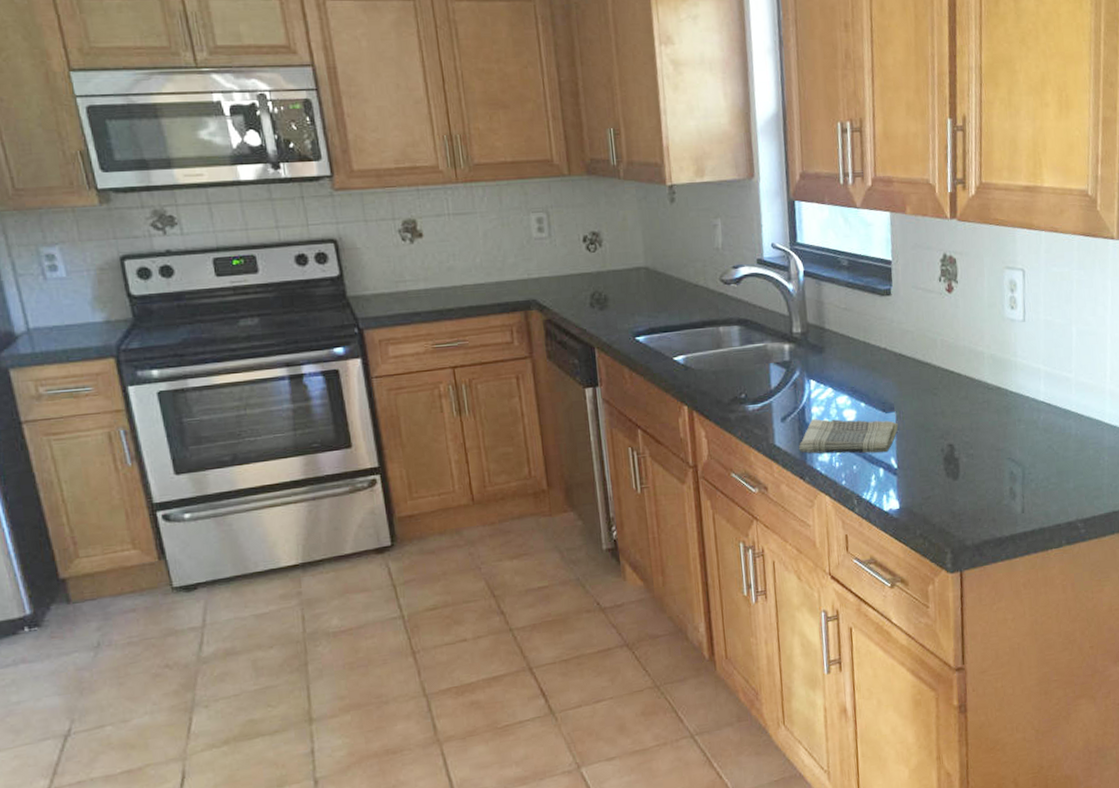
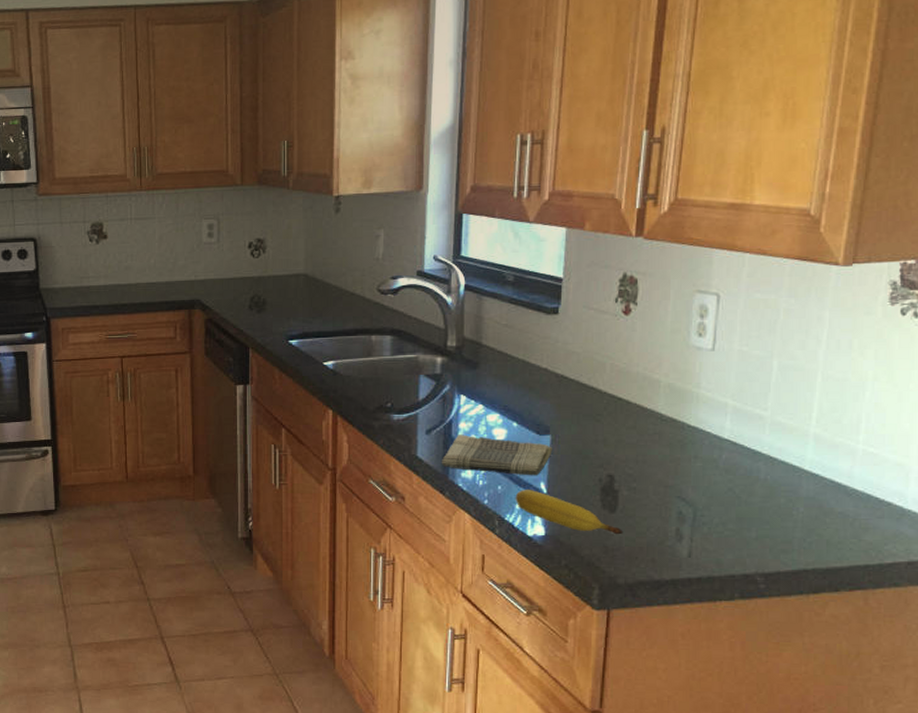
fruit: none [869,465,967,501] -> present [515,489,623,535]

